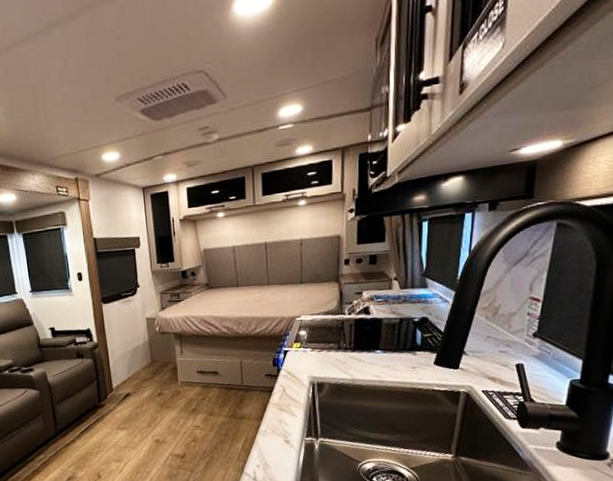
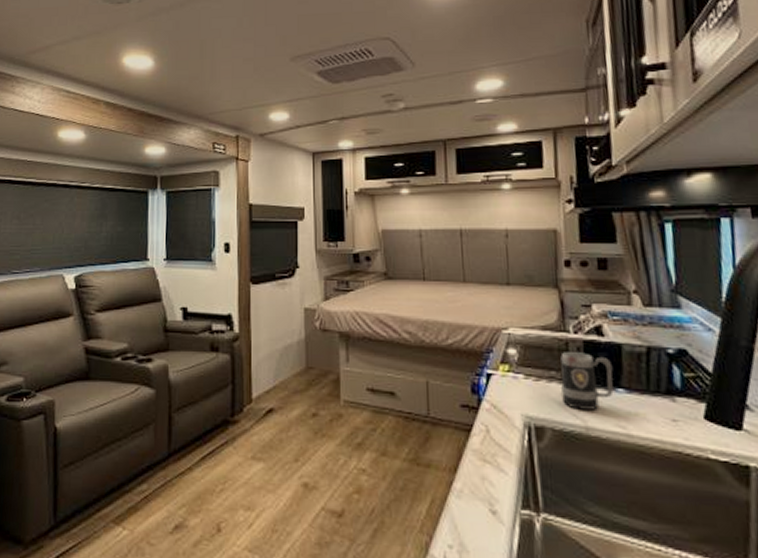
mug: none [337,328,375,368] -> present [560,352,614,410]

